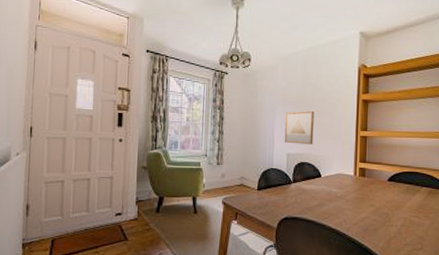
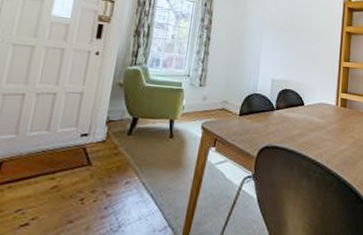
wall art: present [284,111,314,145] -> none [269,37,301,72]

